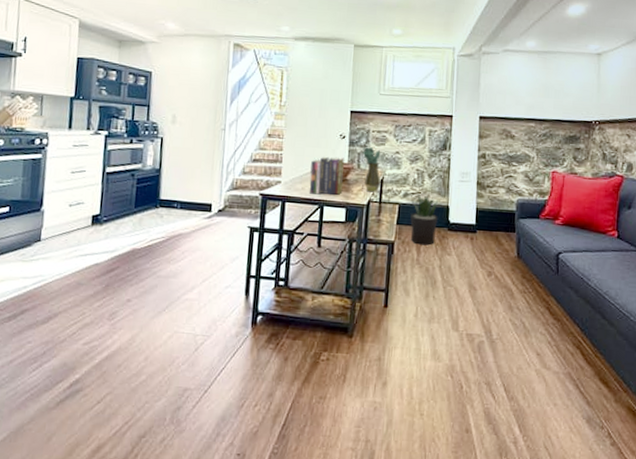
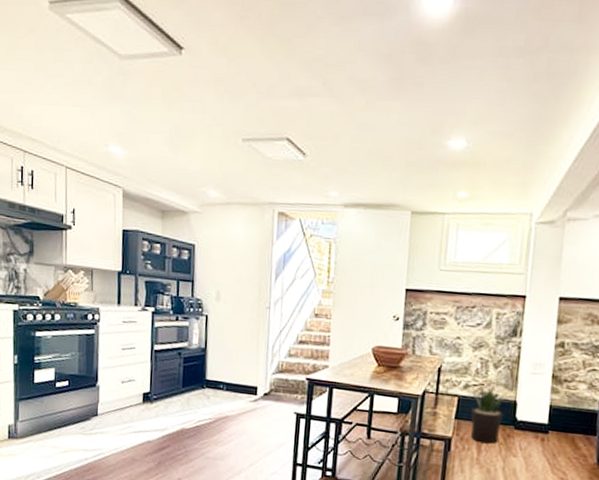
books: present [309,156,344,195] -> none [359,340,398,383]
vase: present [362,144,381,192] -> none [418,327,439,382]

